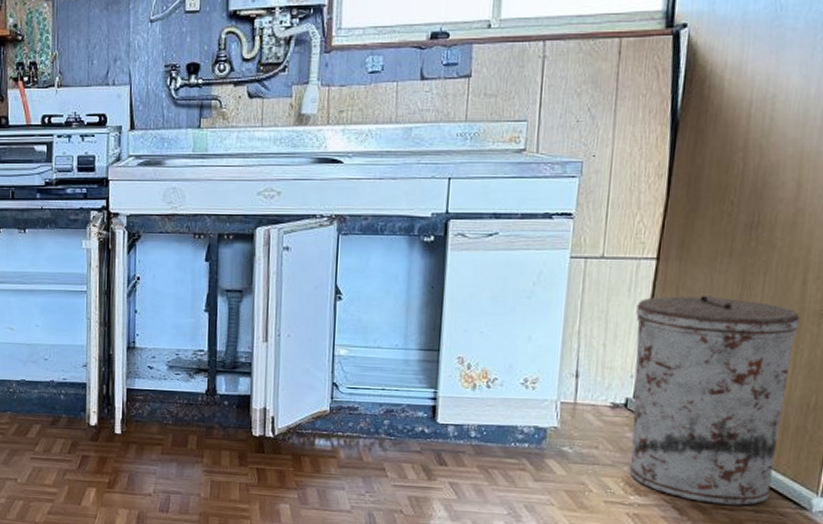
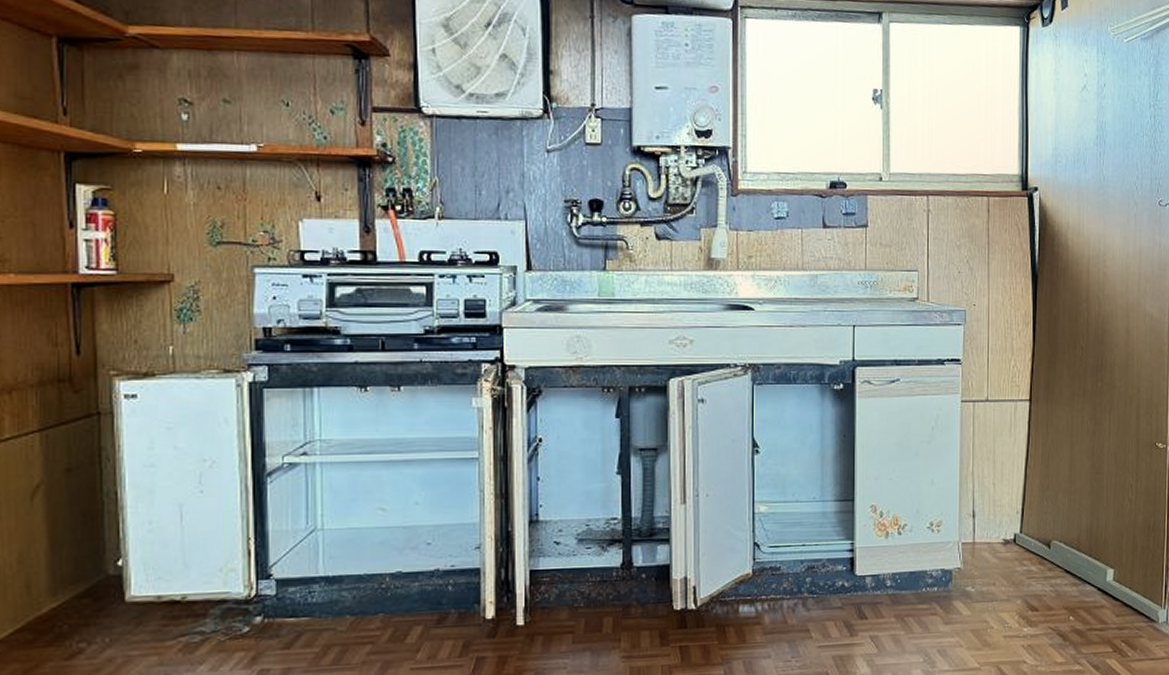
trash can: present [629,294,800,506] -> none [1017,432,1137,627]

